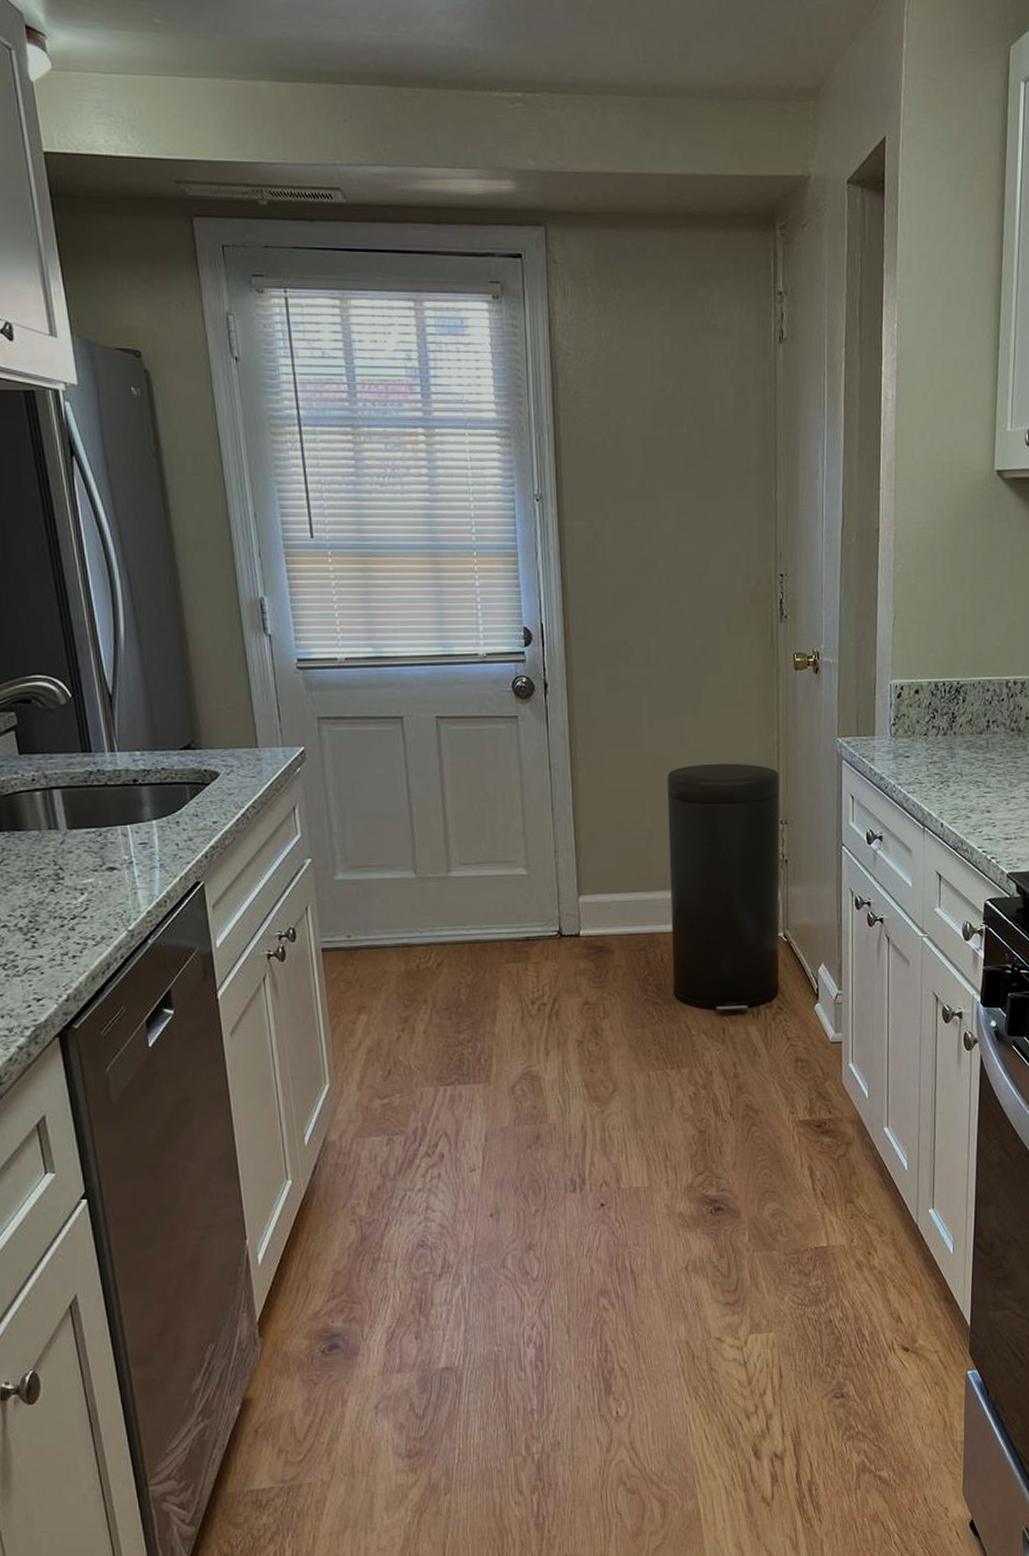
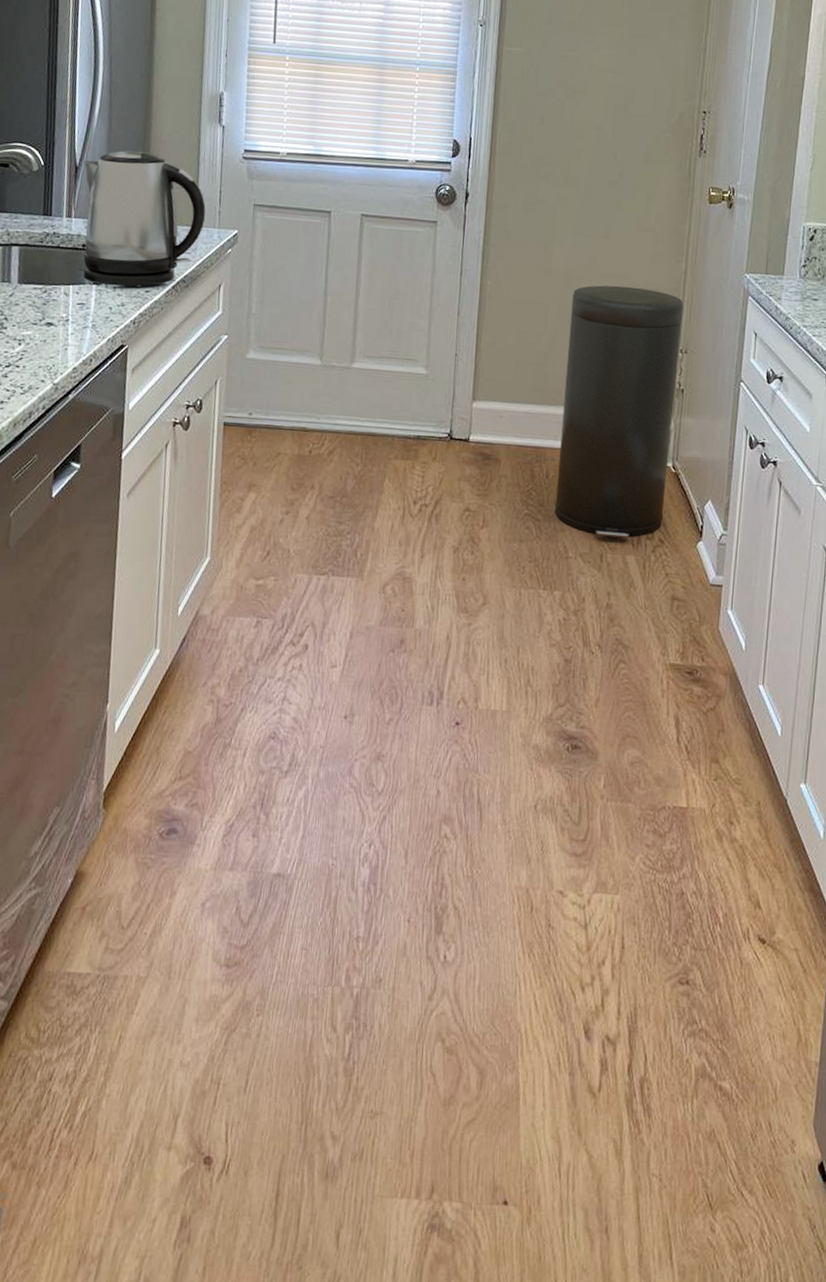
kettle: none [117,671,267,821] -> present [83,150,206,287]

